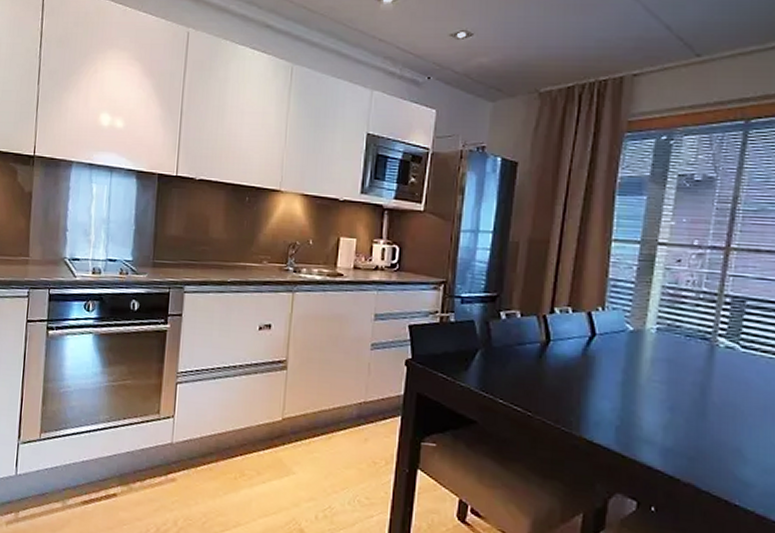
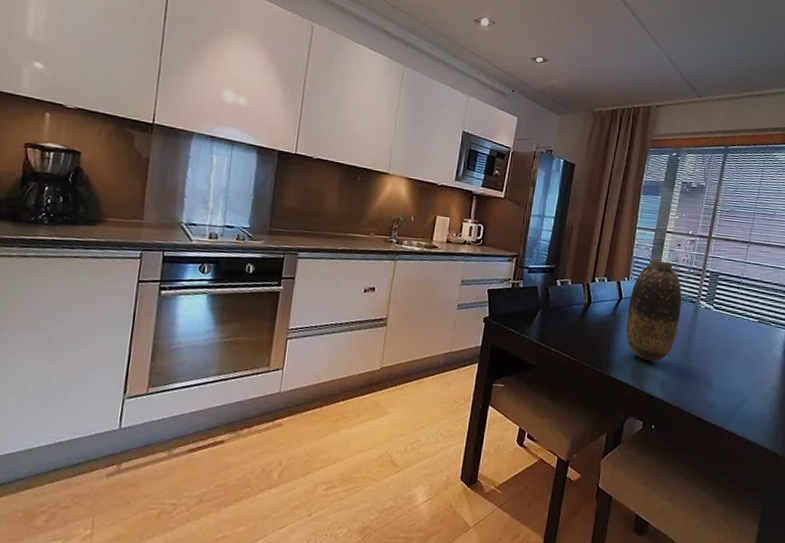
vase: none [604,282,687,420] -> present [626,260,682,361]

